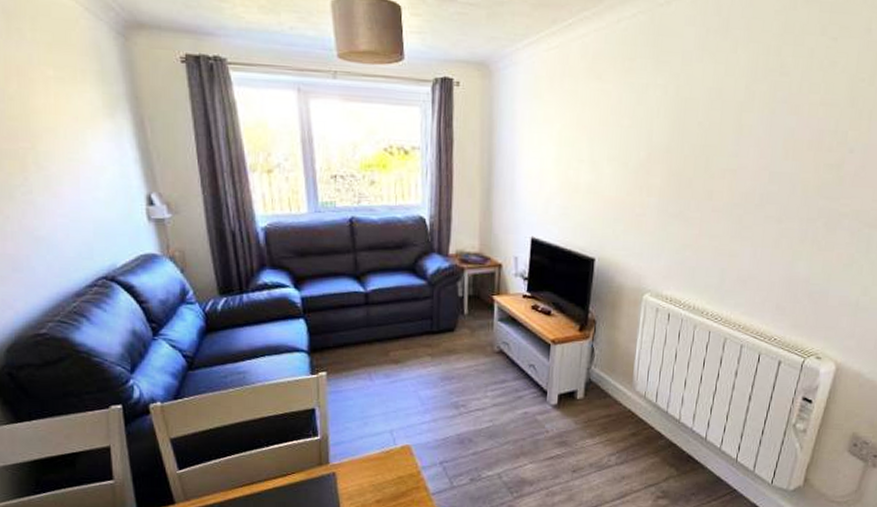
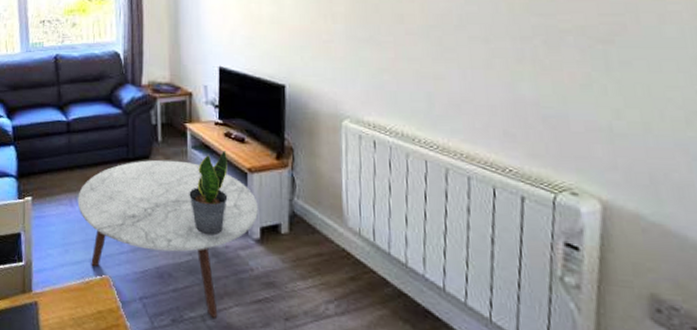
coffee table: none [377,332,558,475] -> present [77,159,258,318]
potted plant: none [493,323,533,403] -> present [189,151,228,236]

